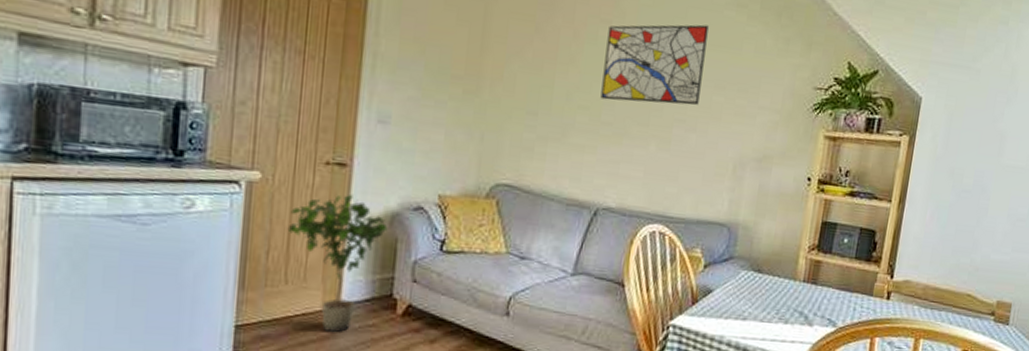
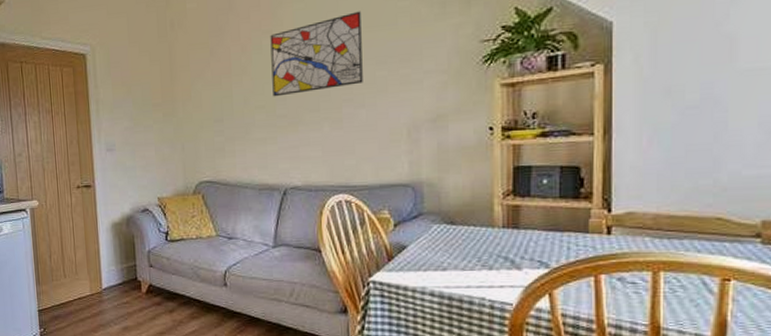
potted plant: present [287,194,388,332] -> none [60,206,126,309]

